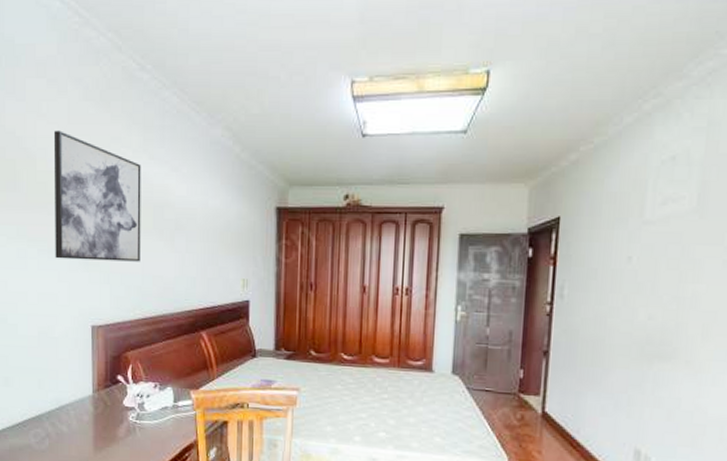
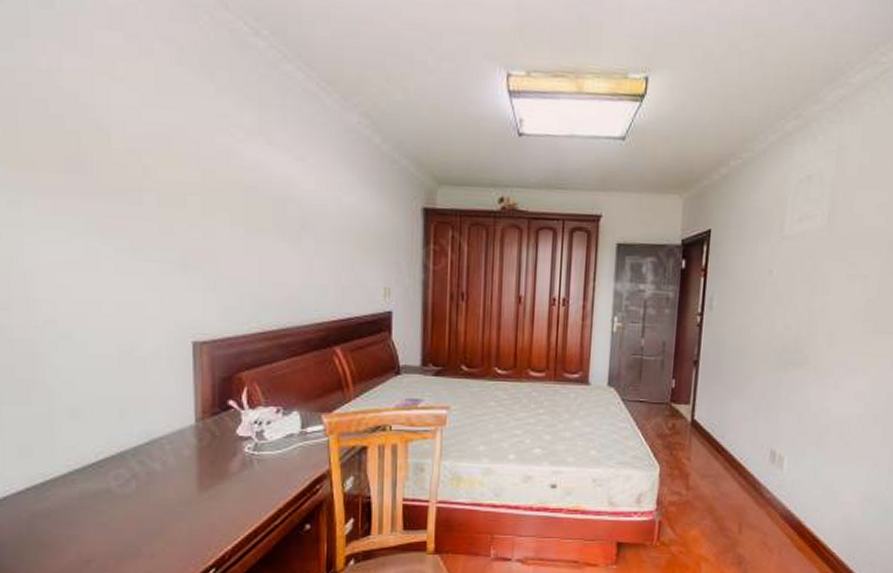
wall art: present [53,130,141,262] -> none [135,99,257,266]

